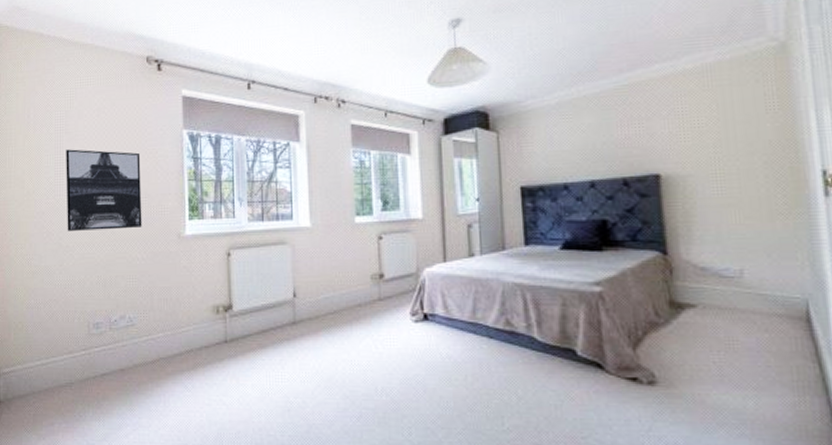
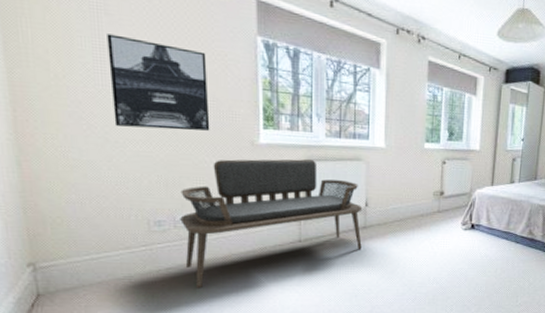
bench: none [115,248,292,397] -> present [180,159,363,288]

